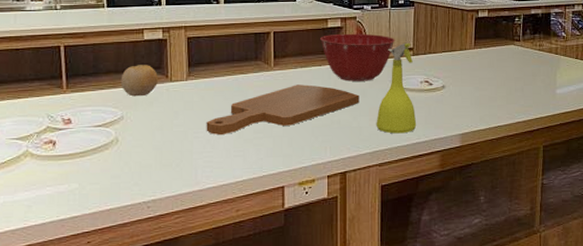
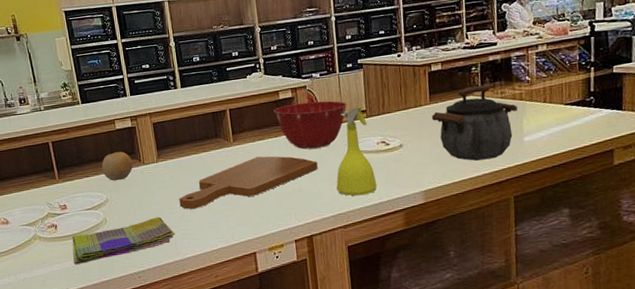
dish towel: none [71,140,197,189] -> present [72,217,175,265]
kettle: none [475,36,552,108] -> present [432,85,517,161]

